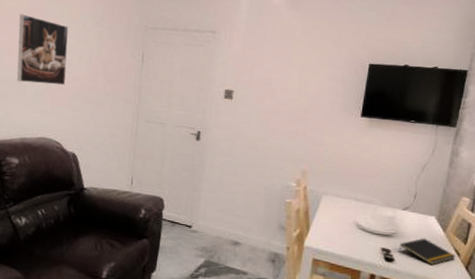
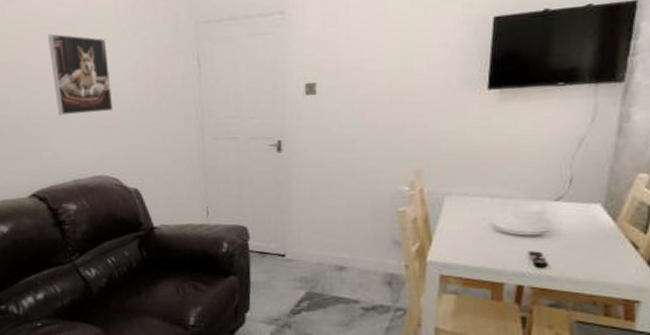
notepad: present [398,238,456,266] -> none [552,232,633,266]

